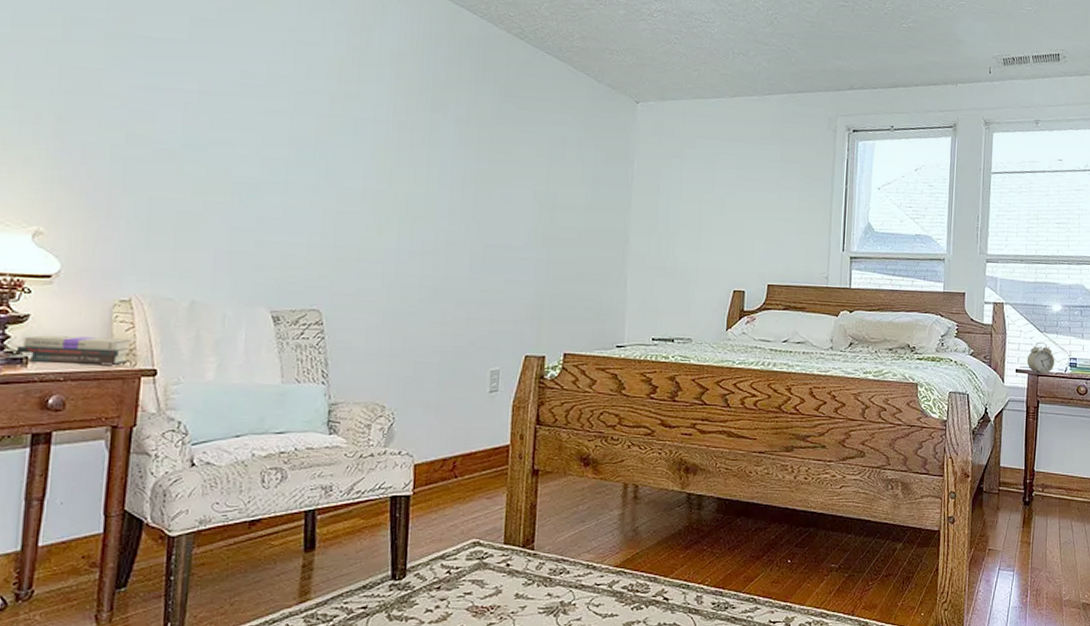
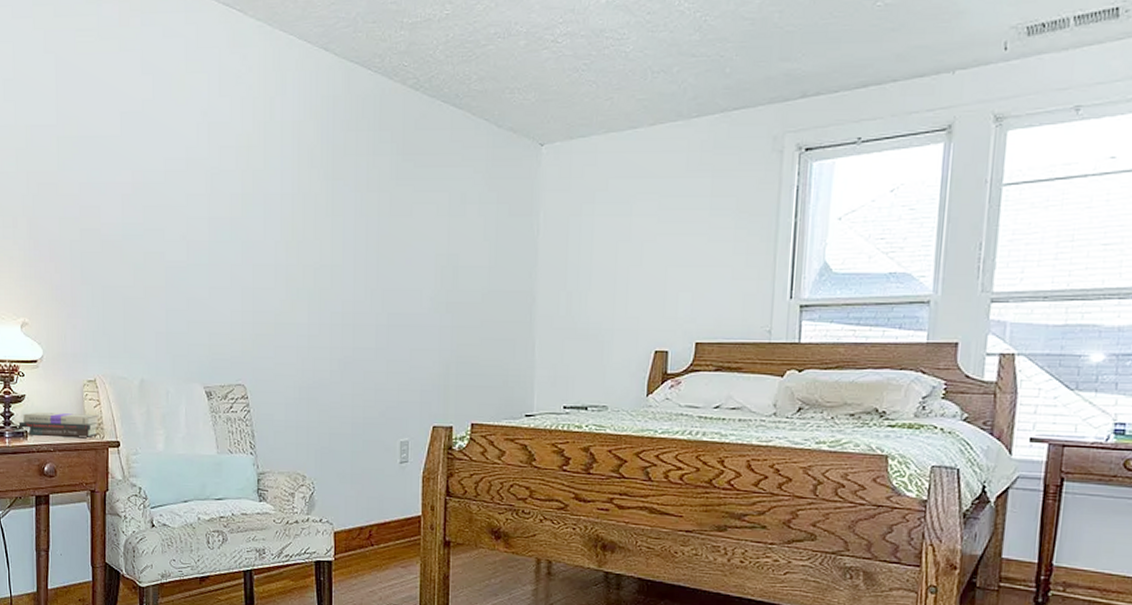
alarm clock: present [1027,341,1055,374] -> none [1047,402,1092,444]

